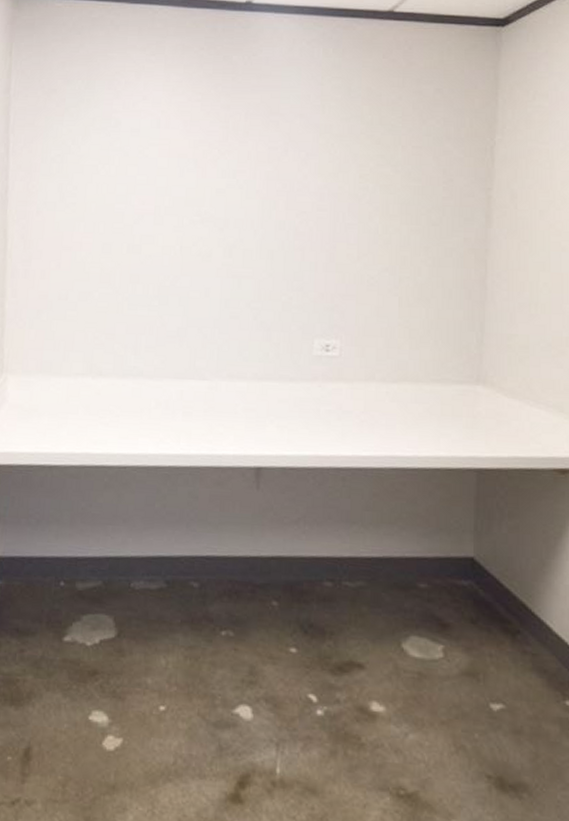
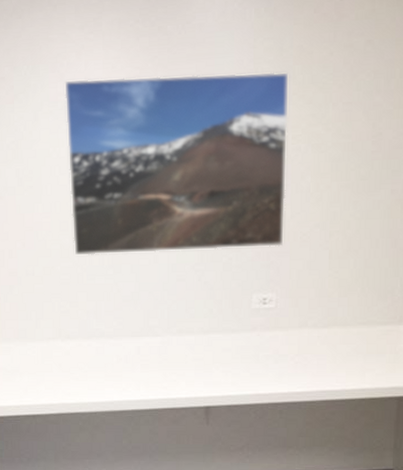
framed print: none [115,99,357,289] -> present [64,72,289,255]

